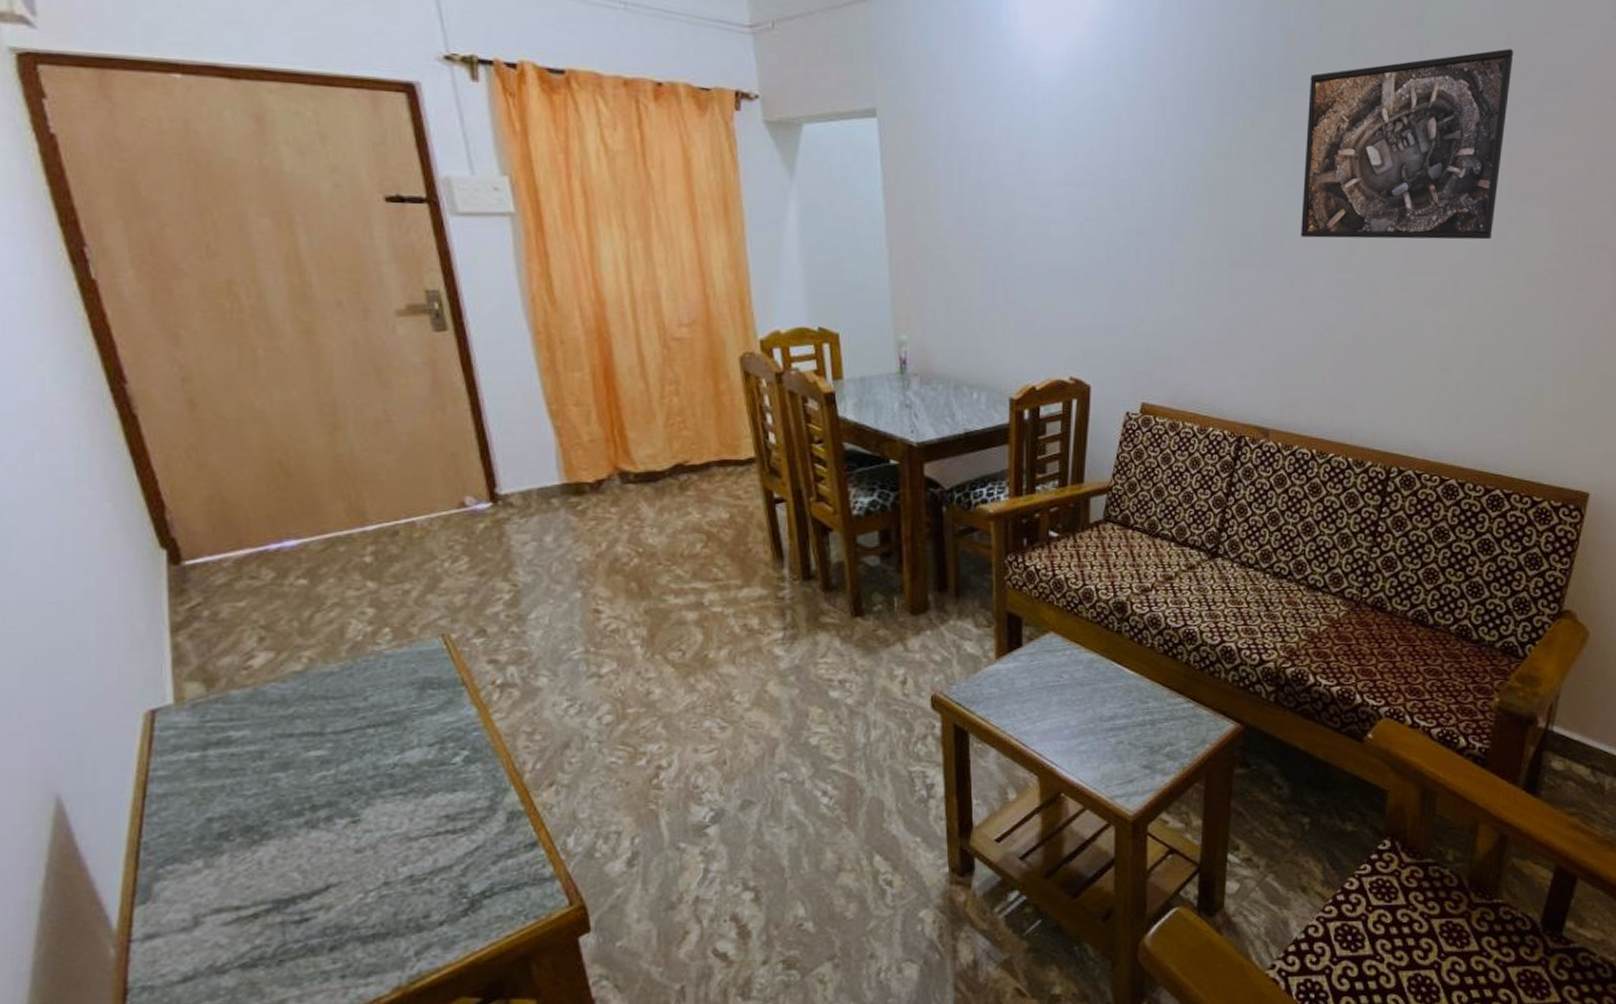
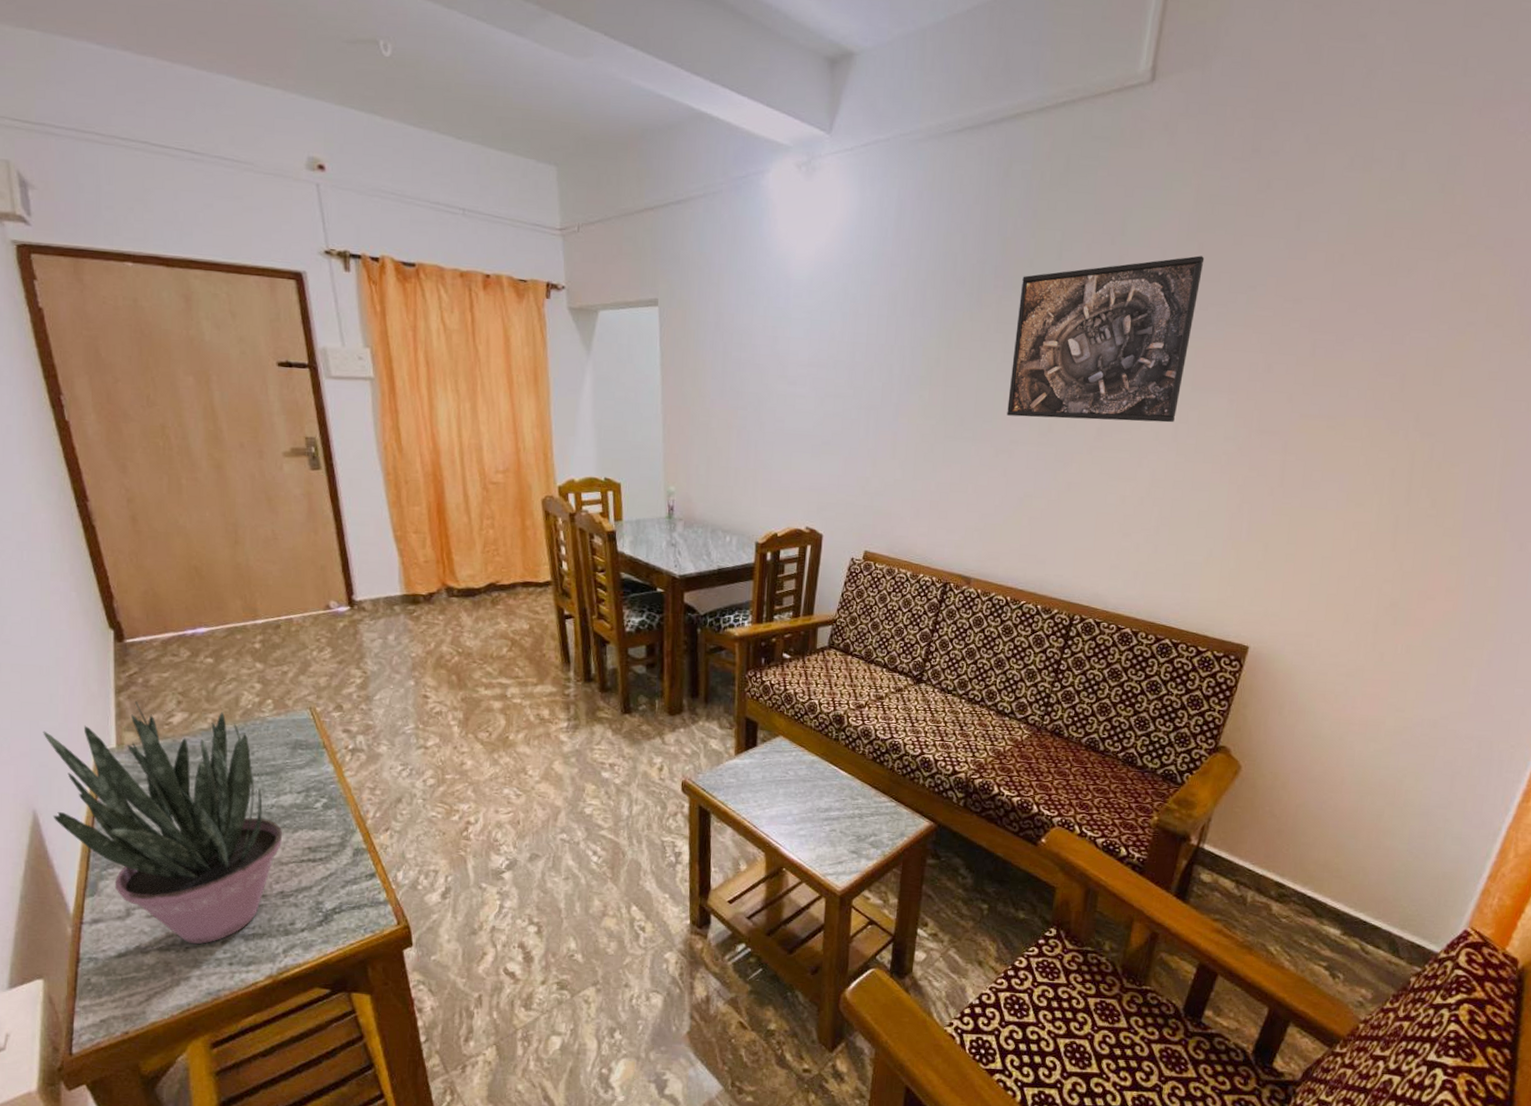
potted plant: none [68,640,410,956] -> present [43,700,283,945]

